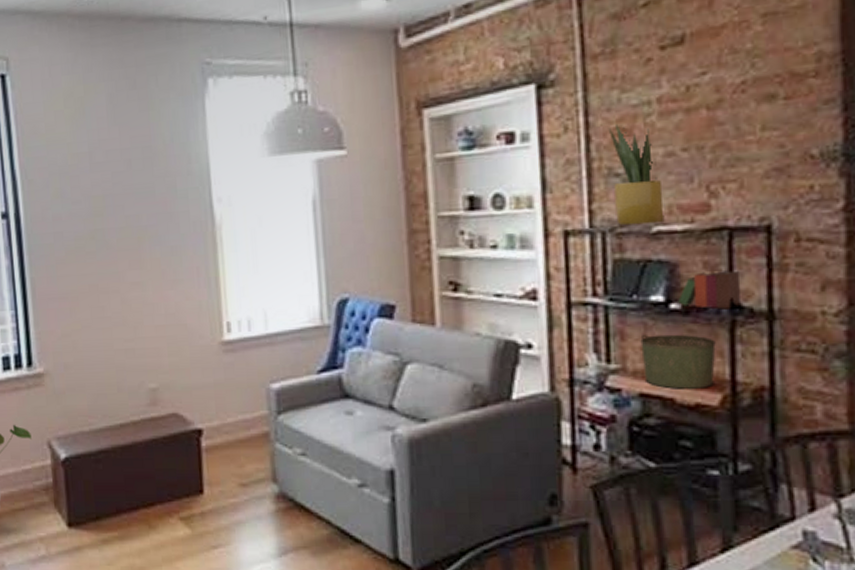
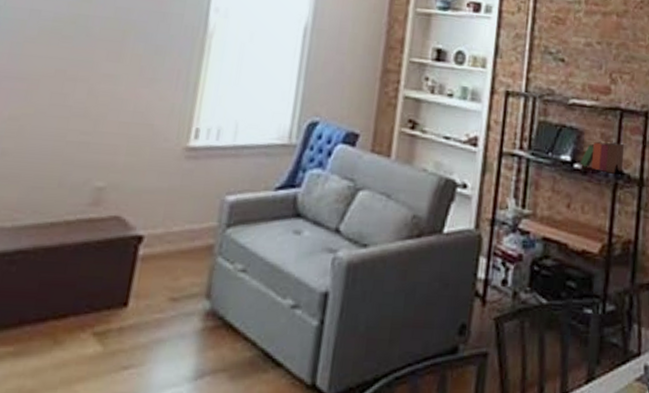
planter: present [607,125,666,226] -> none [545,14,581,98]
basket: present [640,334,716,389] -> none [548,187,602,238]

